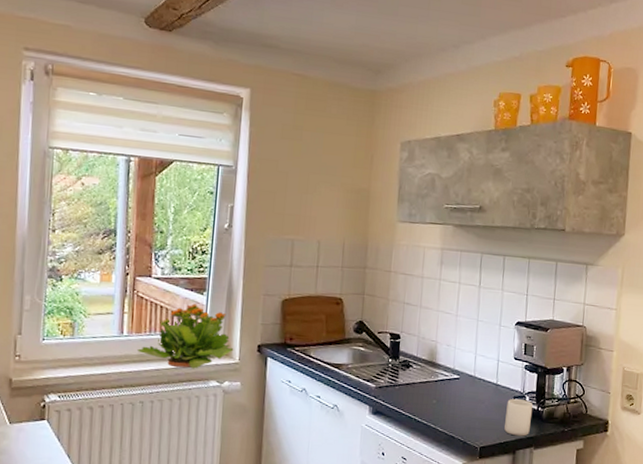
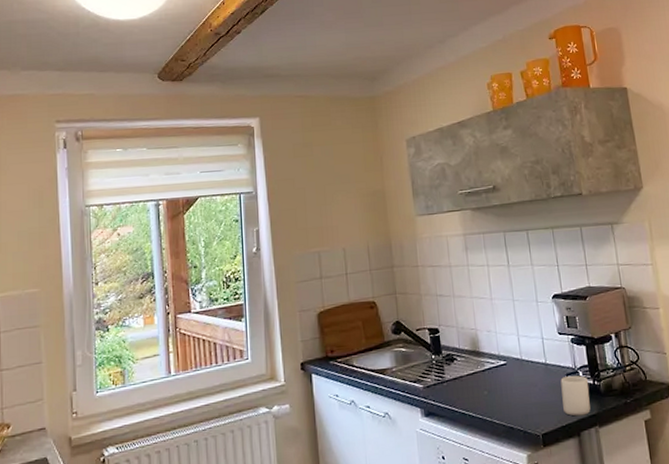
potted flower: present [136,303,234,369] -> none [185,331,278,400]

